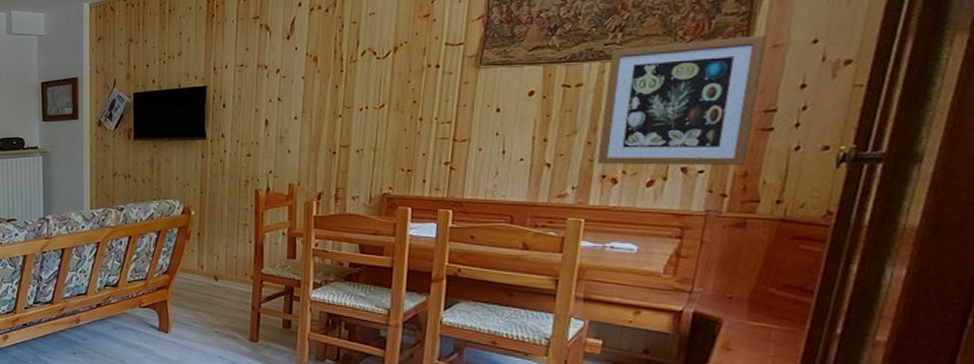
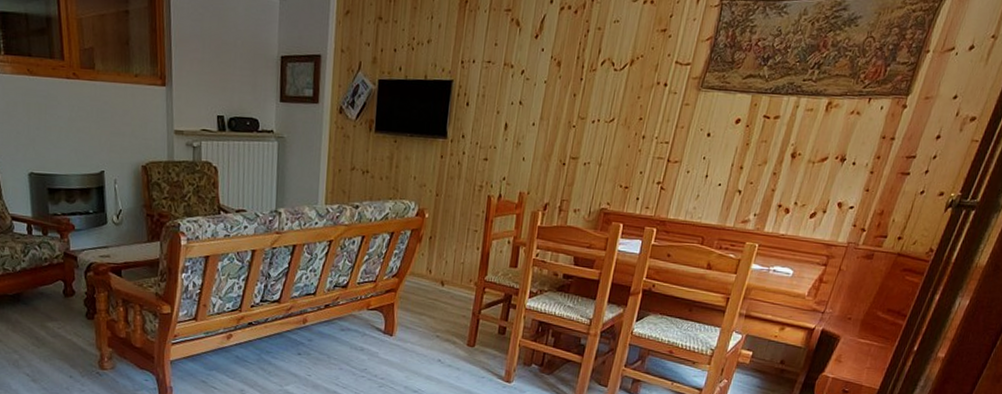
wall art: present [597,35,766,166] -> none [777,85,923,205]

